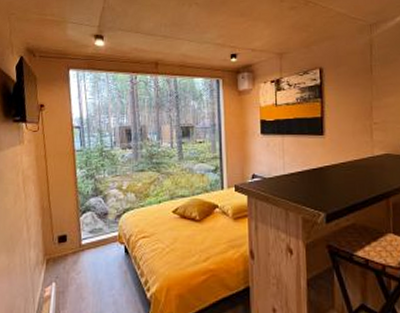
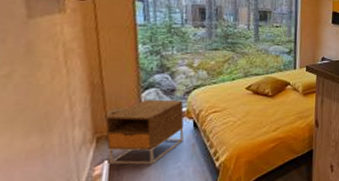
nightstand: none [52,223,117,290] -> present [105,99,184,165]

